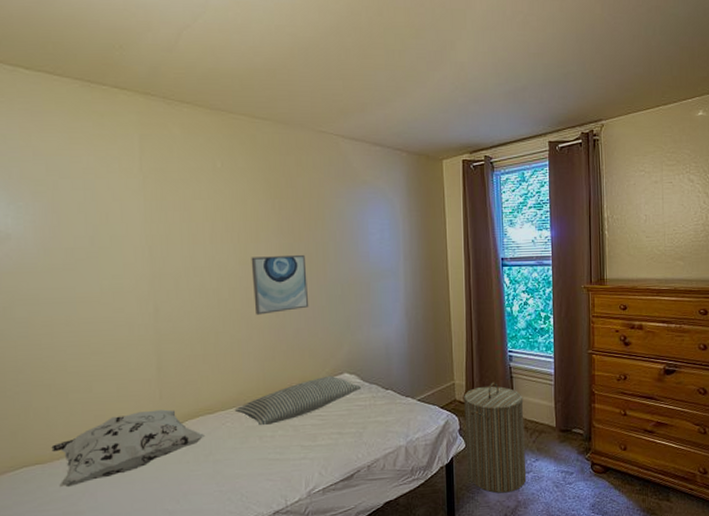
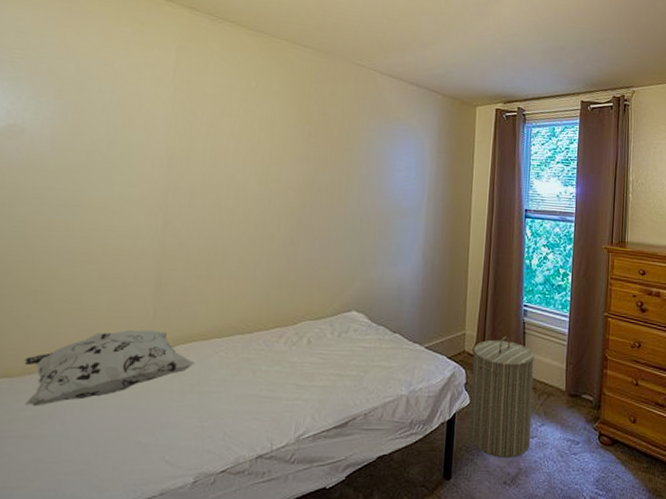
pillow: present [234,375,362,426] -> none [231,312,369,359]
wall art: present [251,254,309,315] -> none [268,180,328,241]

